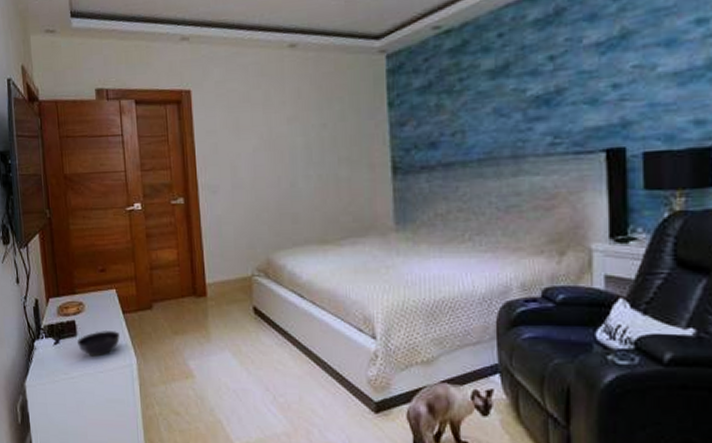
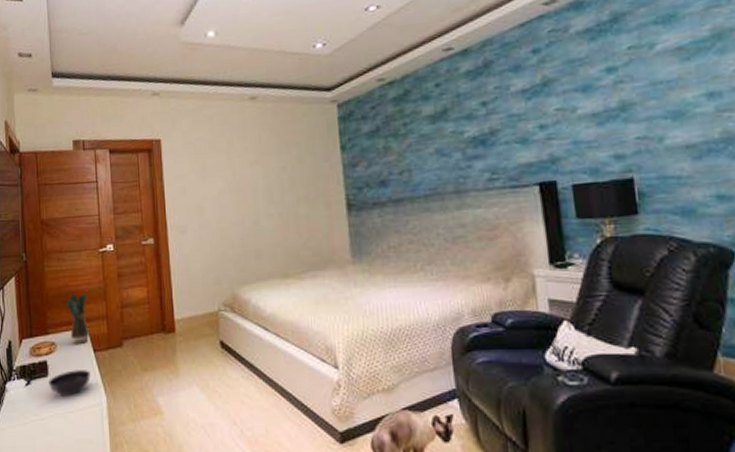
vase: none [92,251,118,306] -> present [65,292,90,345]

